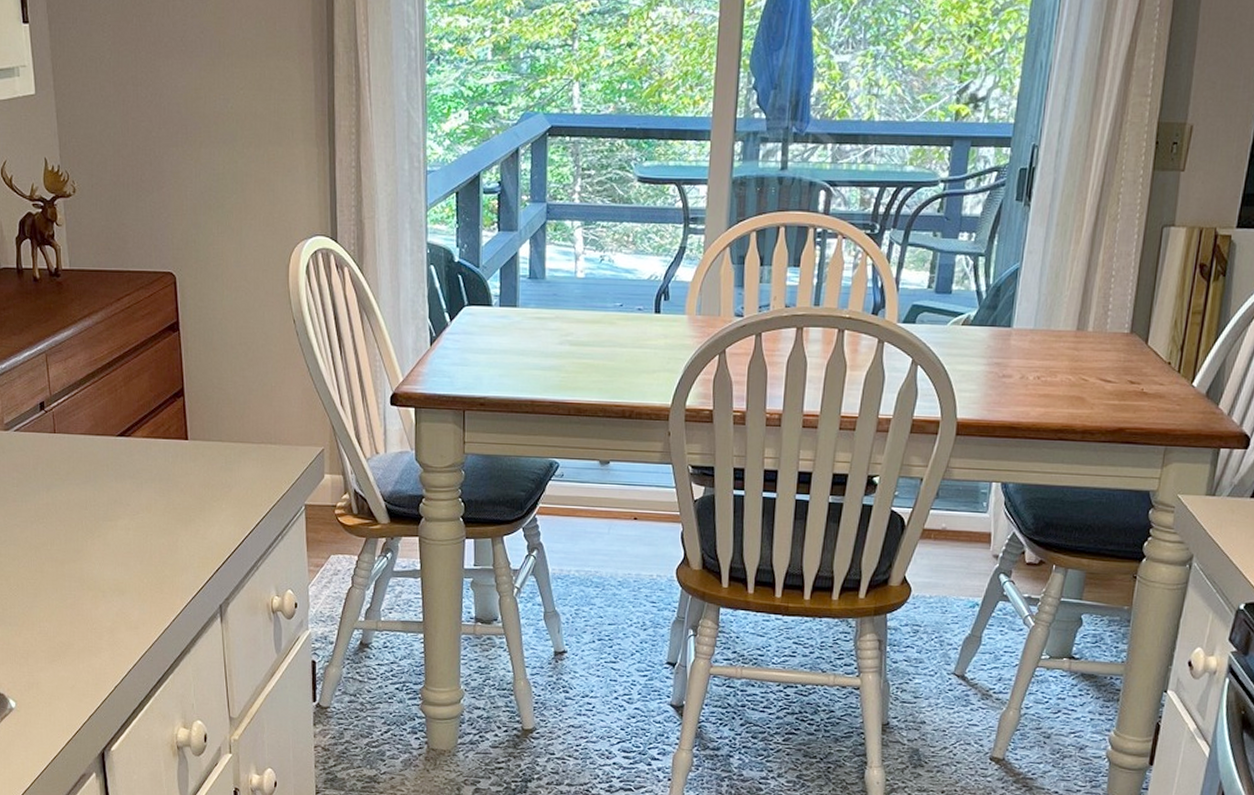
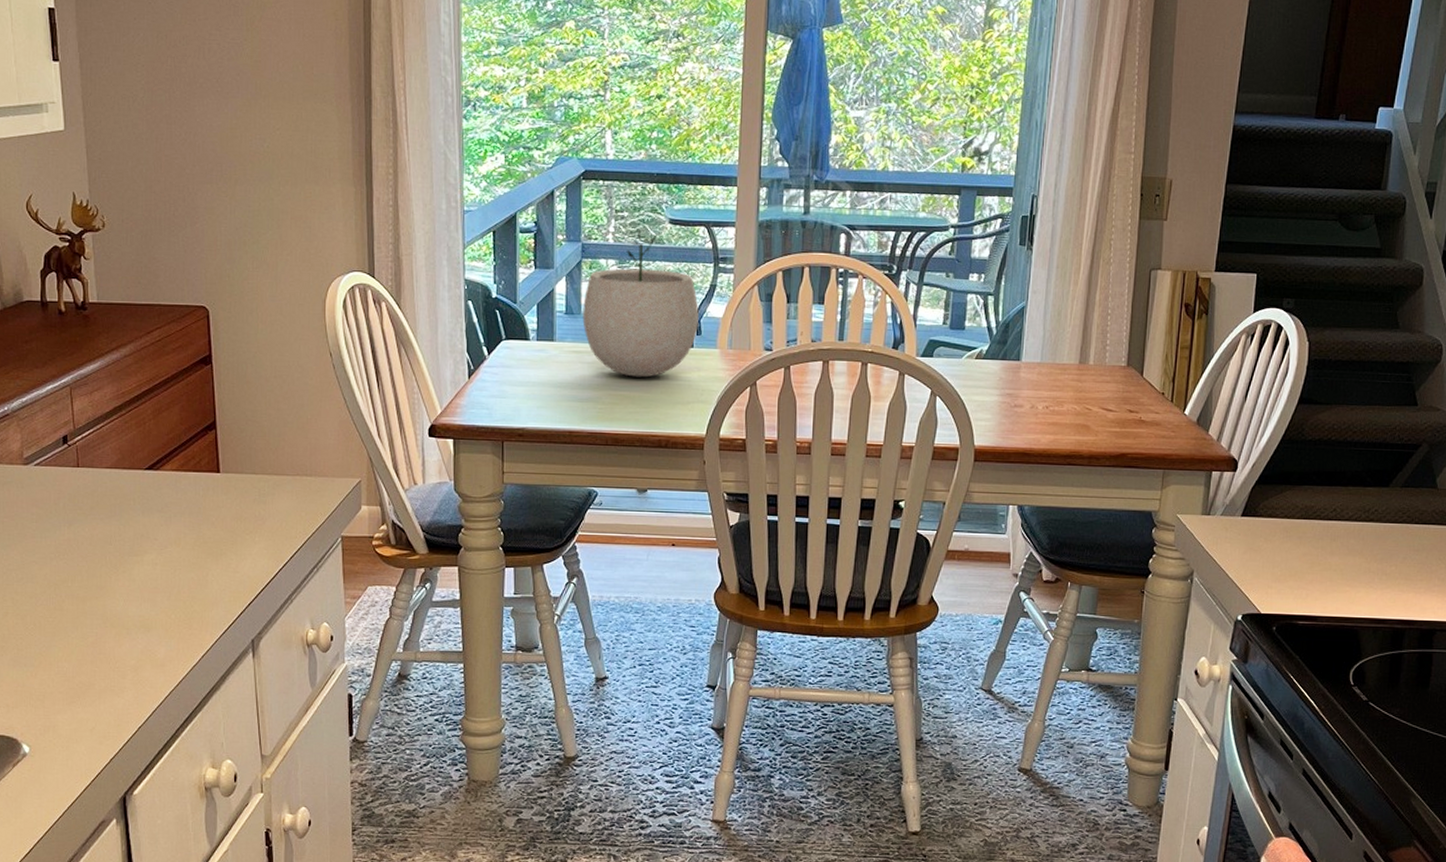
plant pot: none [546,189,667,345] -> present [582,230,699,378]

